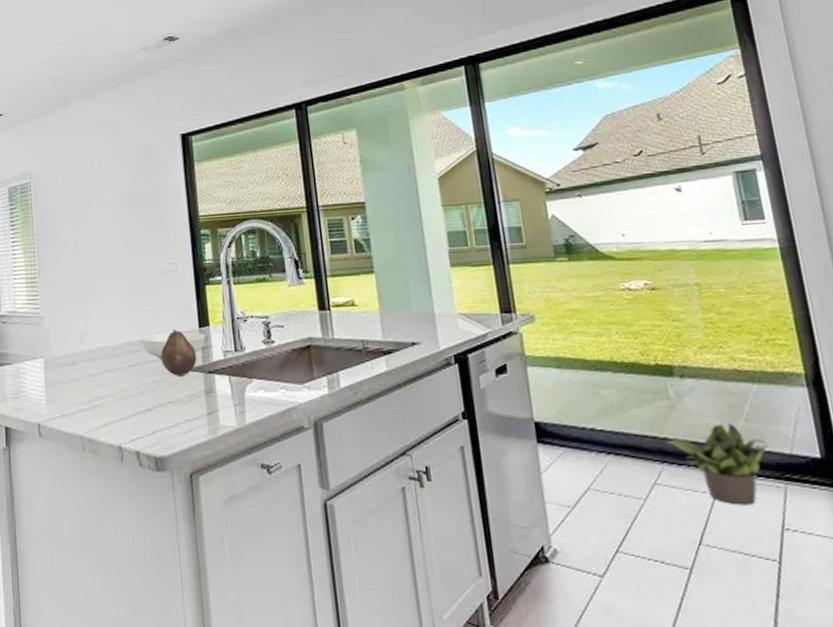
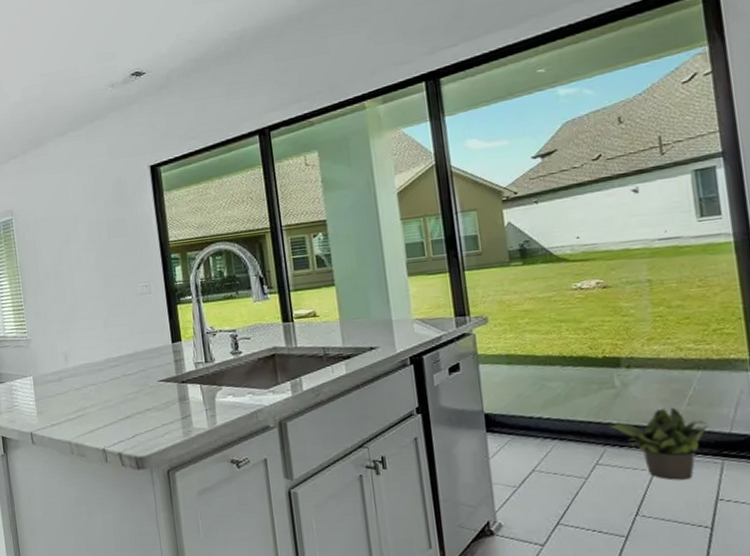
bowl: present [140,331,205,360] -> none [118,347,178,373]
fruit: present [160,328,197,376] -> none [137,344,171,386]

